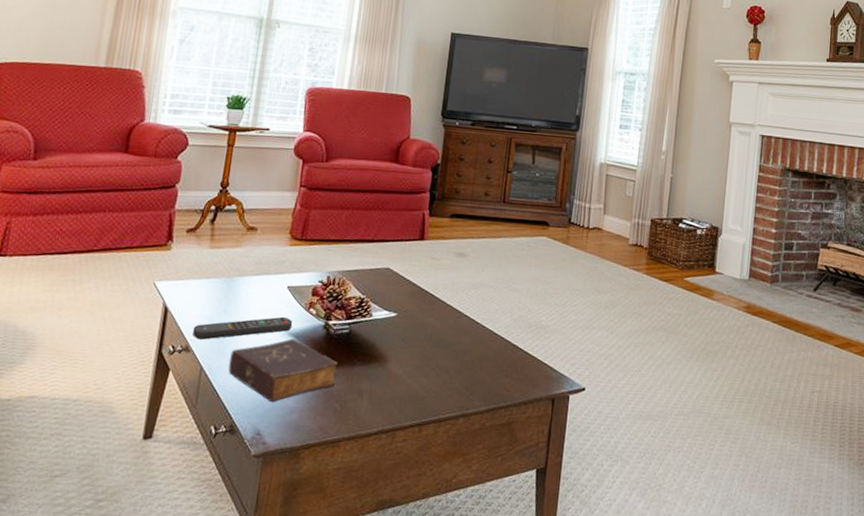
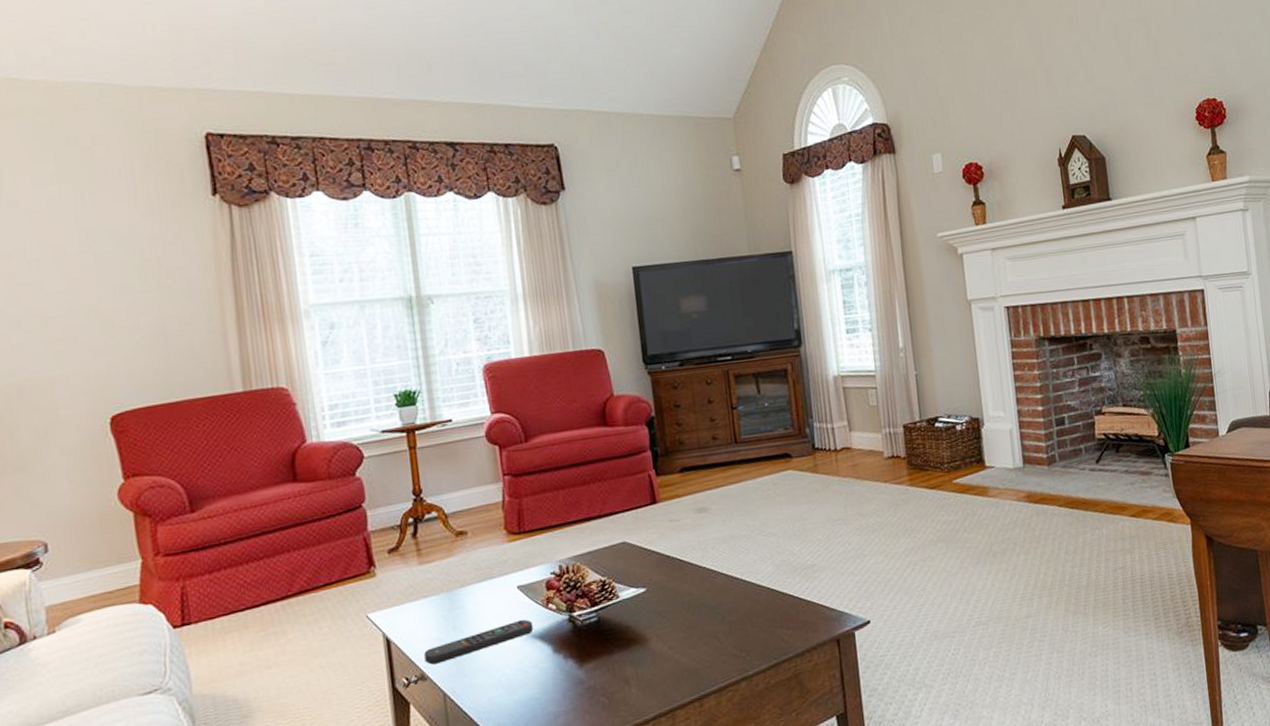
book: present [228,338,338,403] -> none [472,640,596,713]

